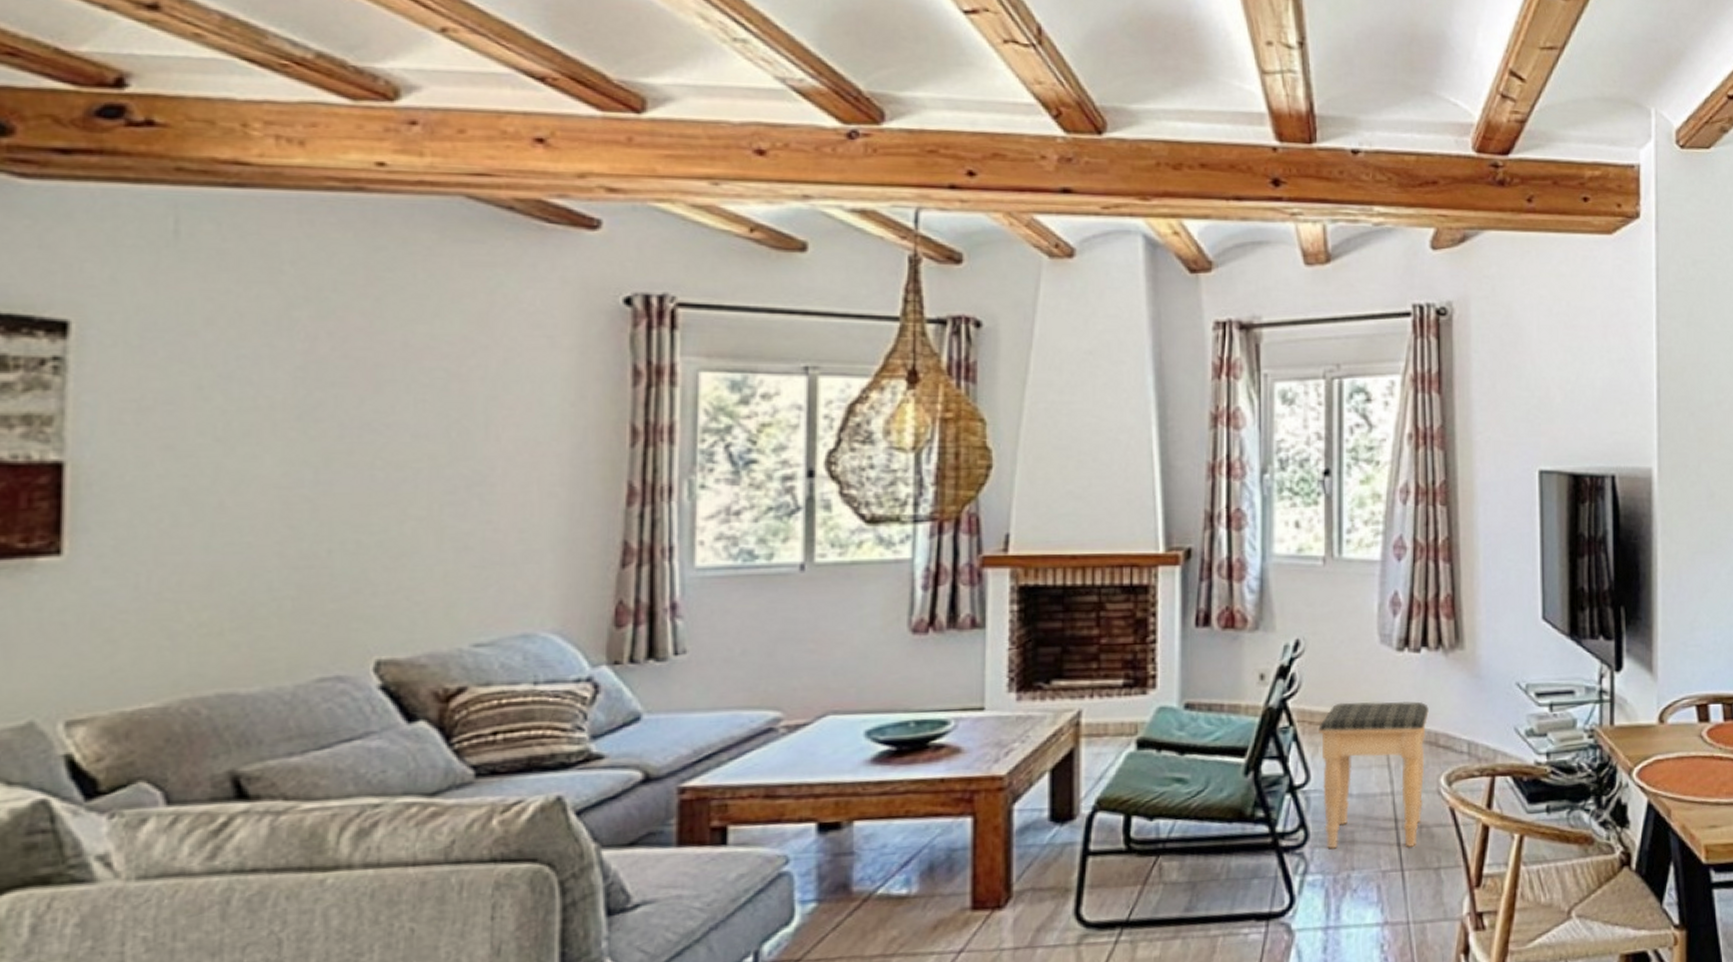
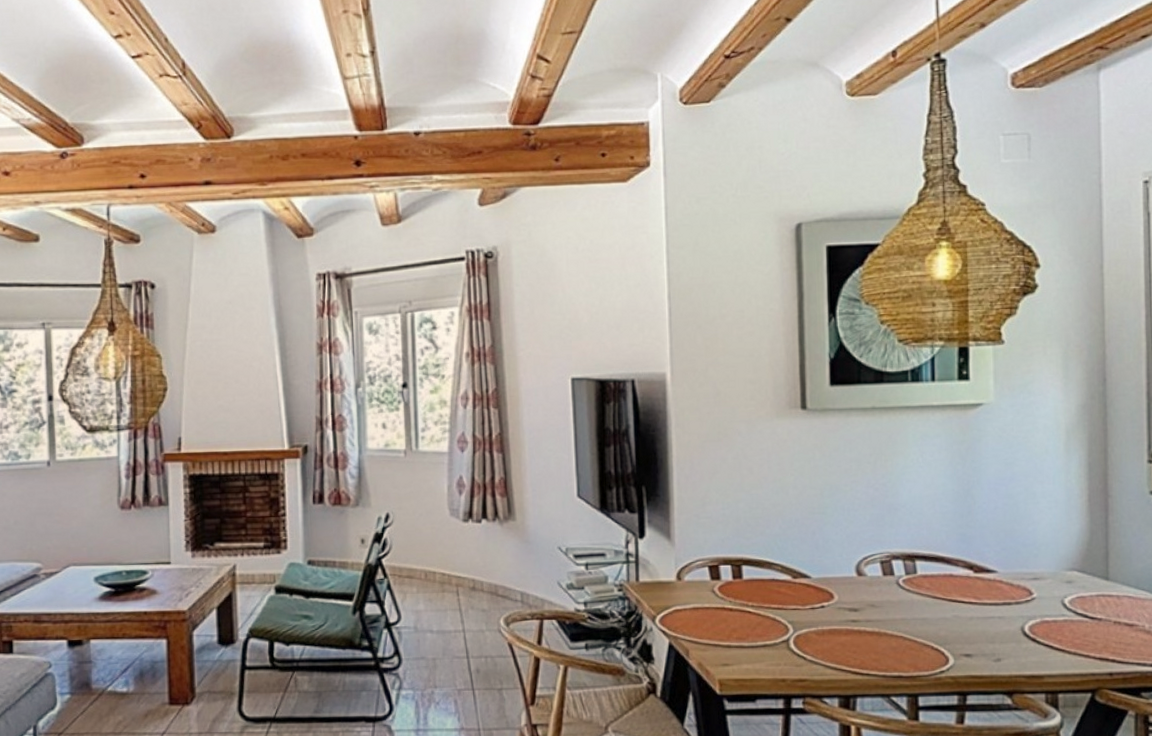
footstool: present [1318,701,1429,849] -> none [406,561,490,672]

